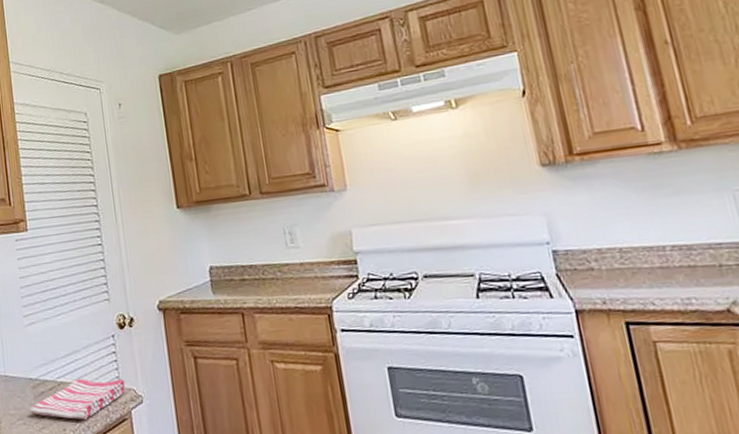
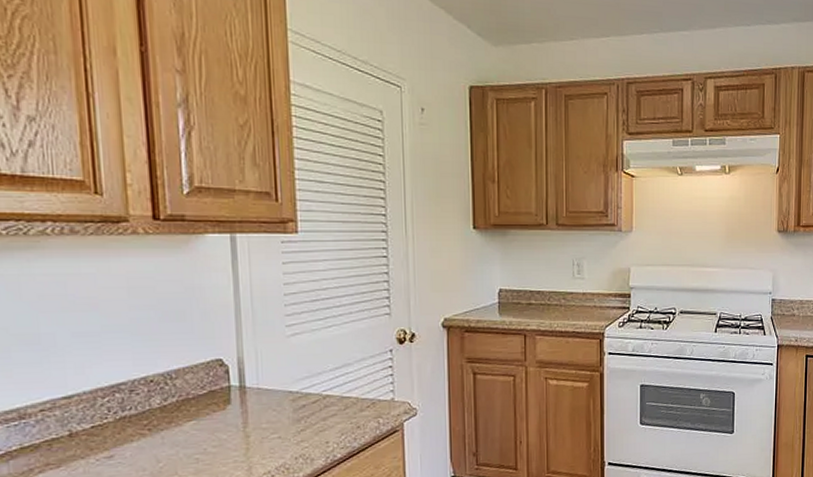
dish towel: present [30,378,126,420] -> none [287,392,400,433]

